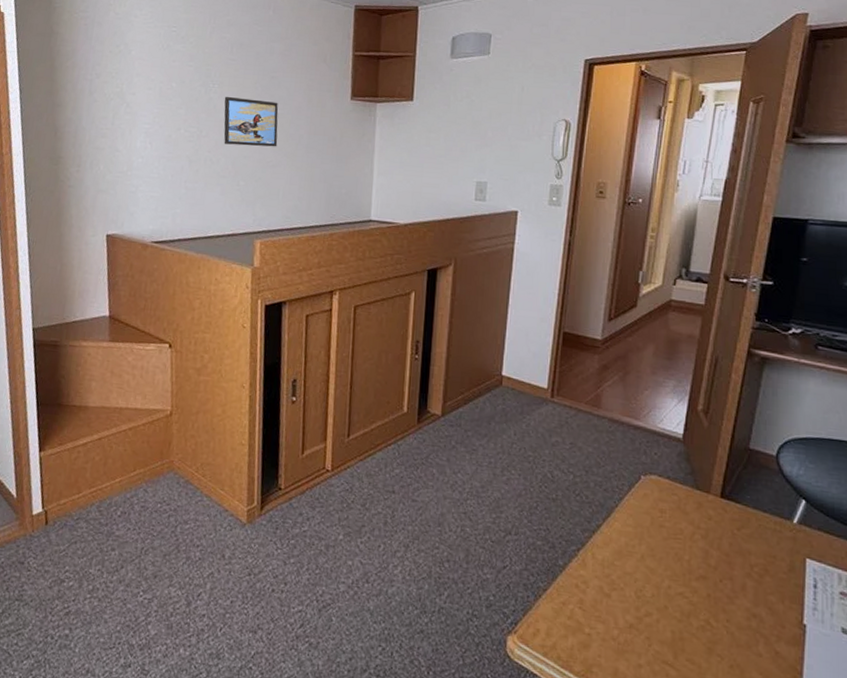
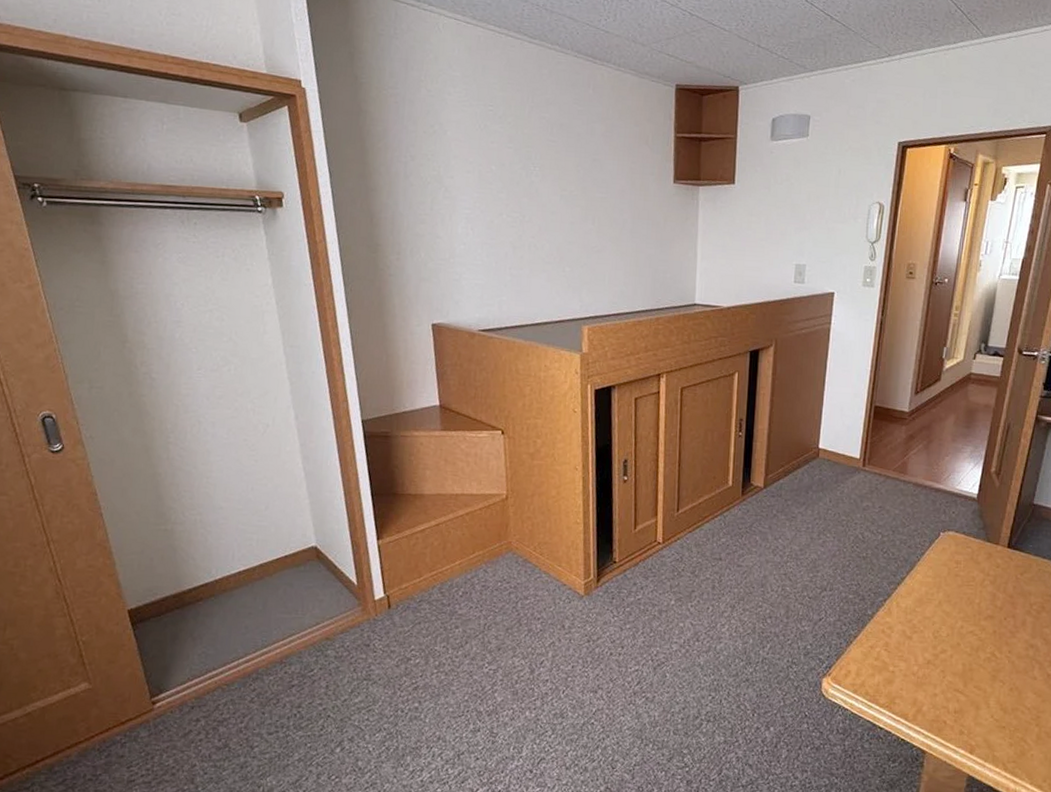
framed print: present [224,96,279,147] -> none [546,179,602,232]

